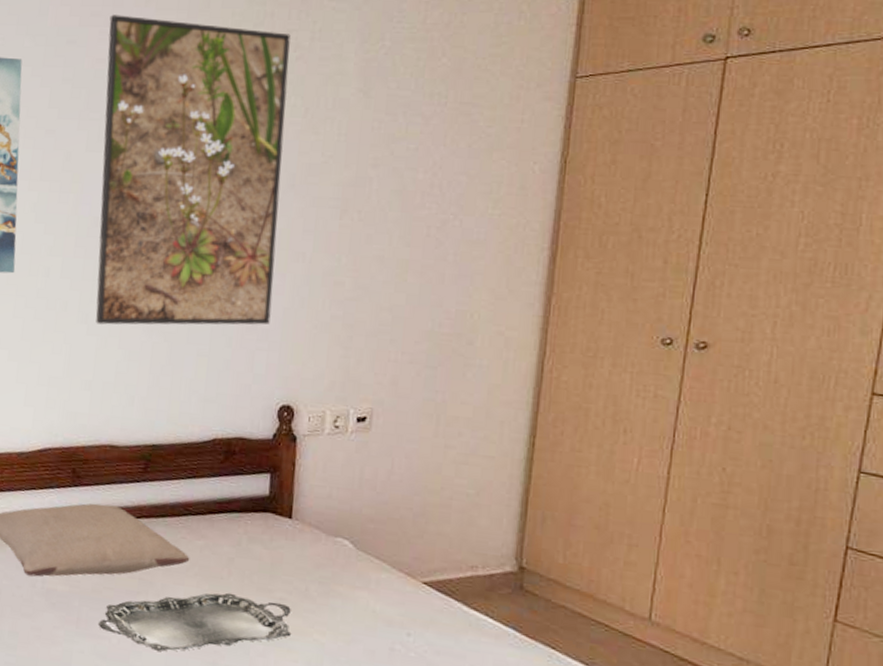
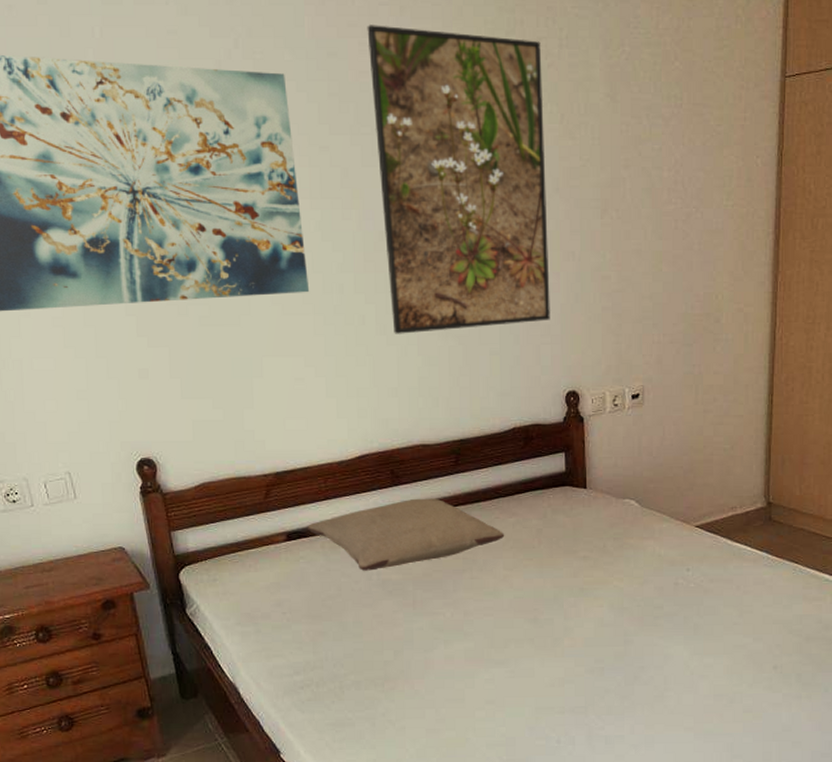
serving tray: present [97,592,292,652] -> none [432,558,596,617]

